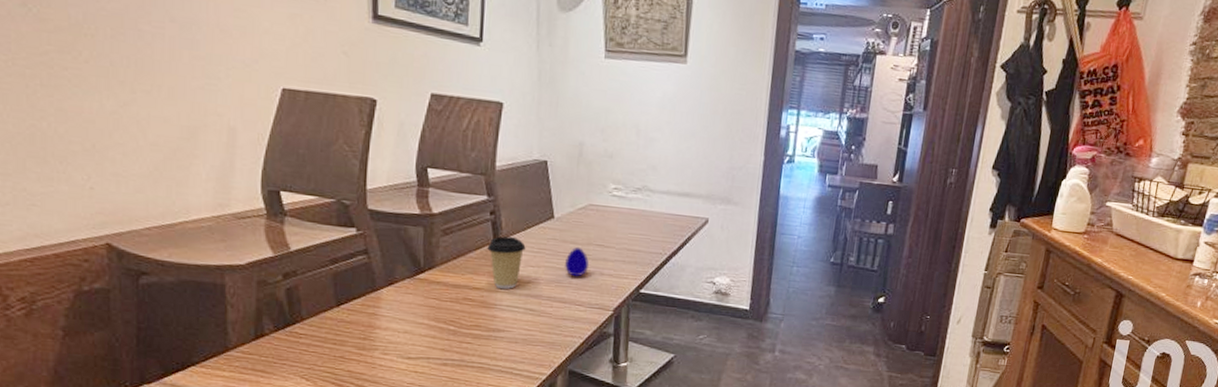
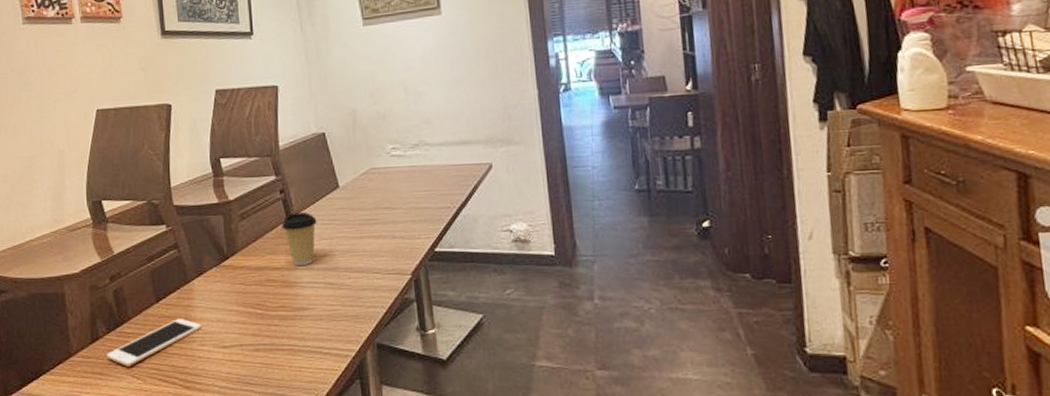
cell phone: none [272,325,387,367] -> present [107,319,202,366]
decorative egg: present [563,246,589,277] -> none [355,212,379,244]

